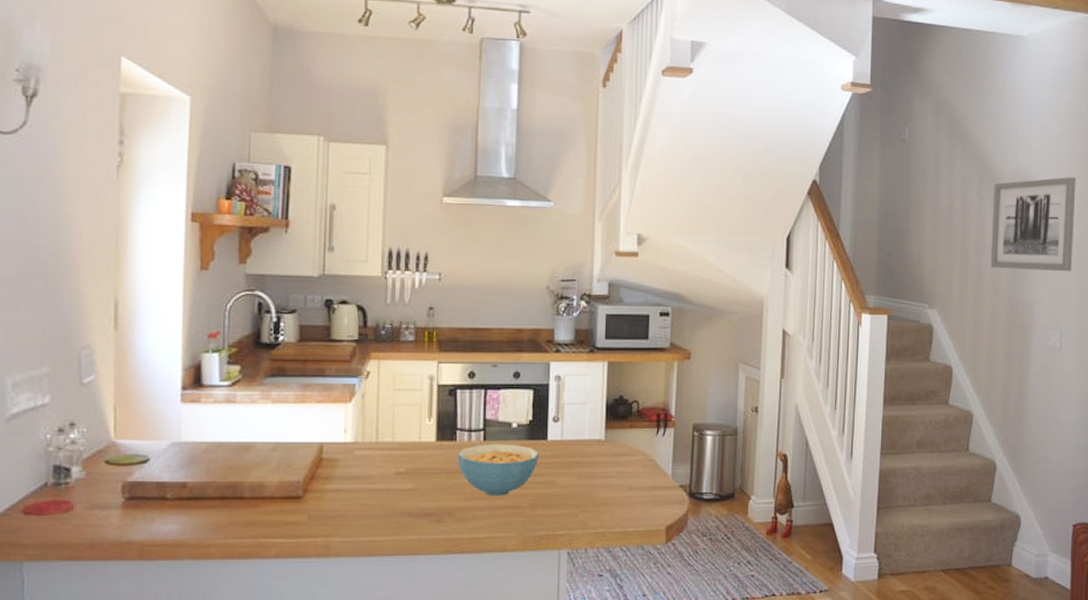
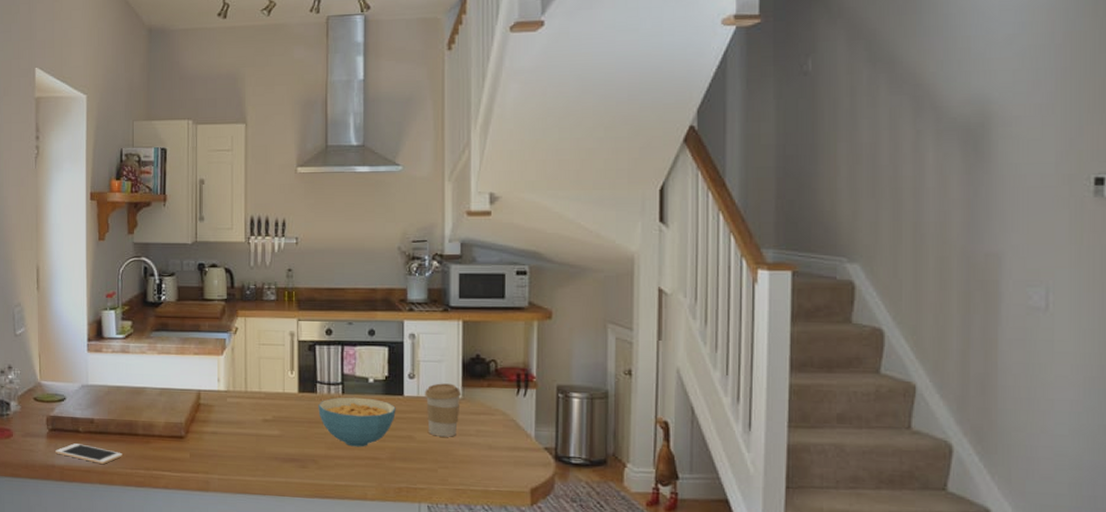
cell phone: none [133,513,223,535] -> present [55,443,122,464]
coffee cup: none [568,426,604,480] -> present [425,383,461,437]
wall art: present [990,177,1076,272] -> none [935,98,1064,215]

